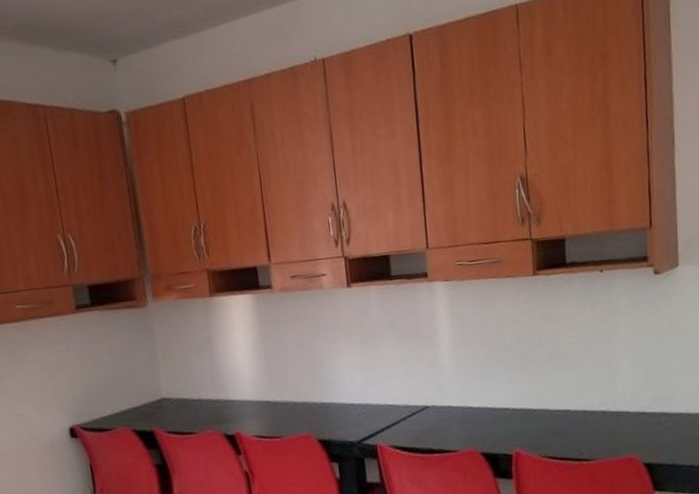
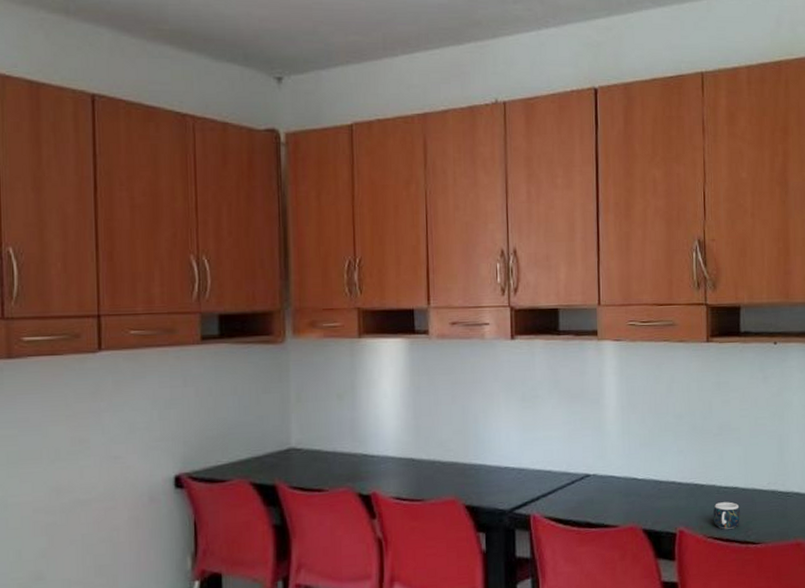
mug: none [546,423,574,449] -> present [713,502,741,529]

